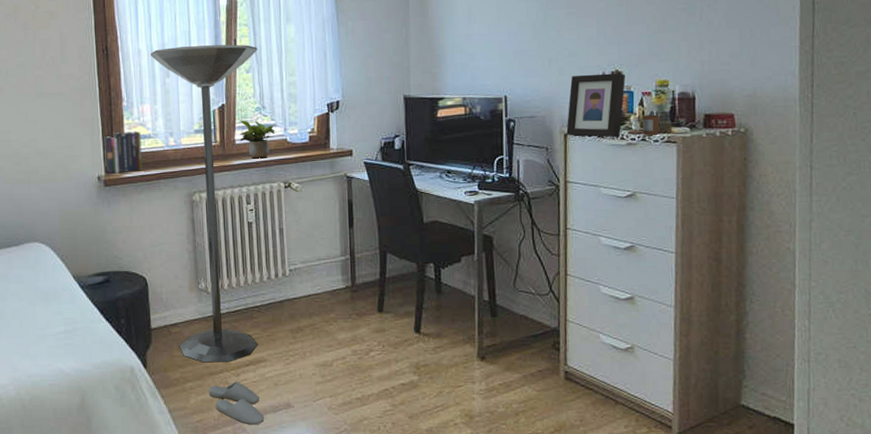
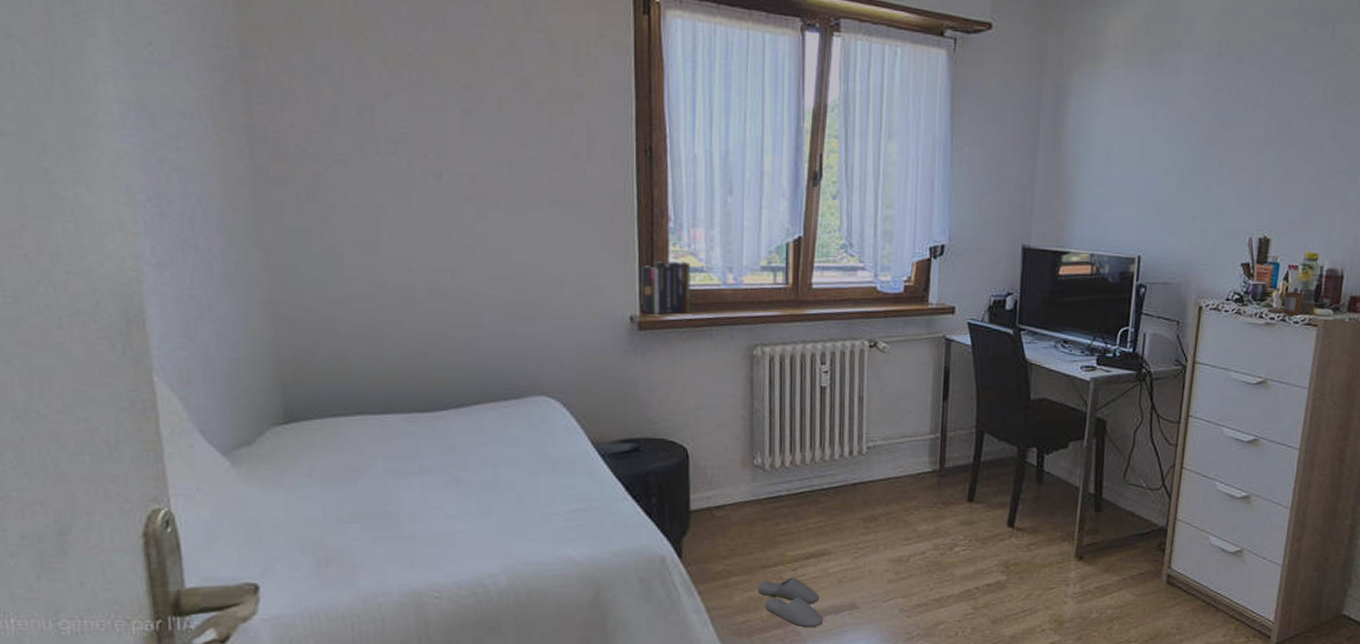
floor lamp: present [150,44,258,363] -> none [709,156,849,554]
potted plant: present [239,120,275,159] -> none [818,259,863,309]
picture frame: present [566,73,626,138] -> none [1201,238,1274,316]

